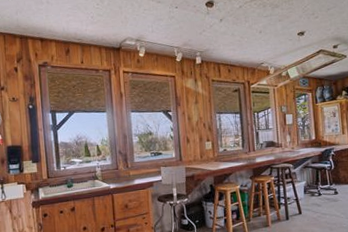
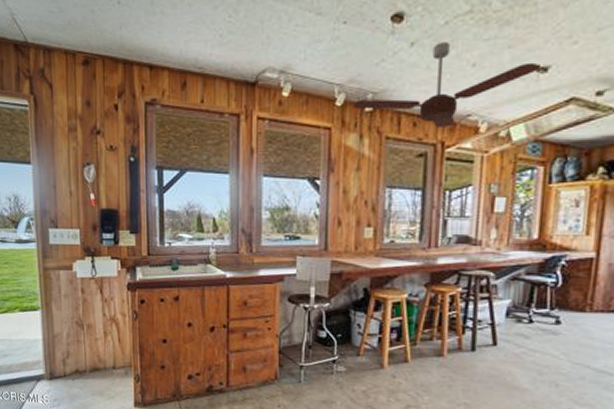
ceiling fan: none [188,18,300,72] -> present [353,42,542,127]

